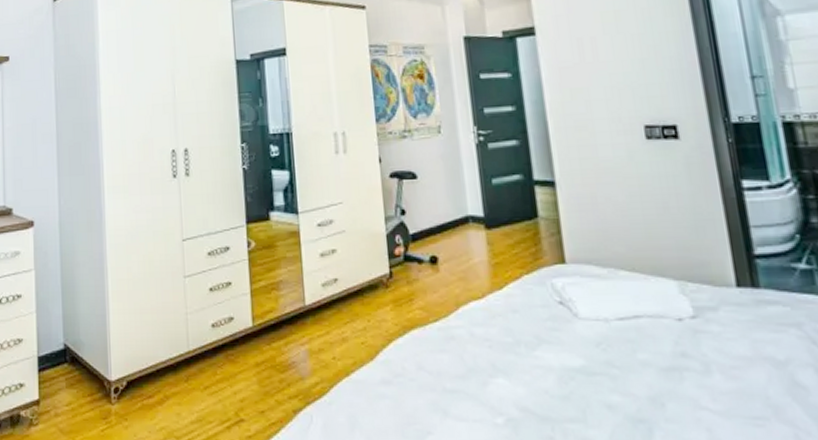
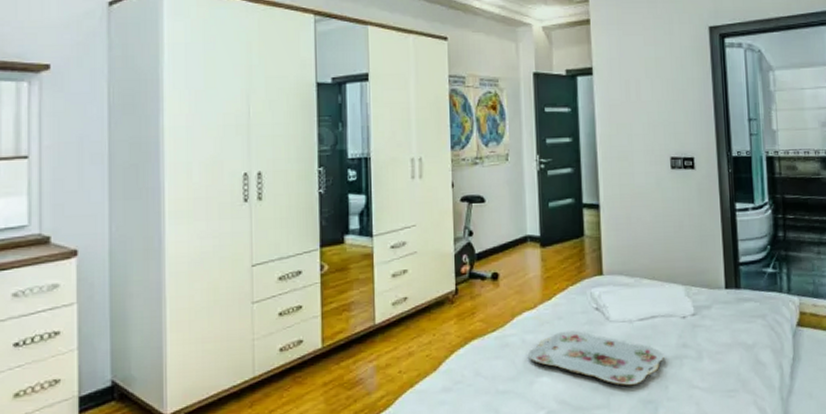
serving tray: none [479,326,656,399] -> present [528,330,664,386]

